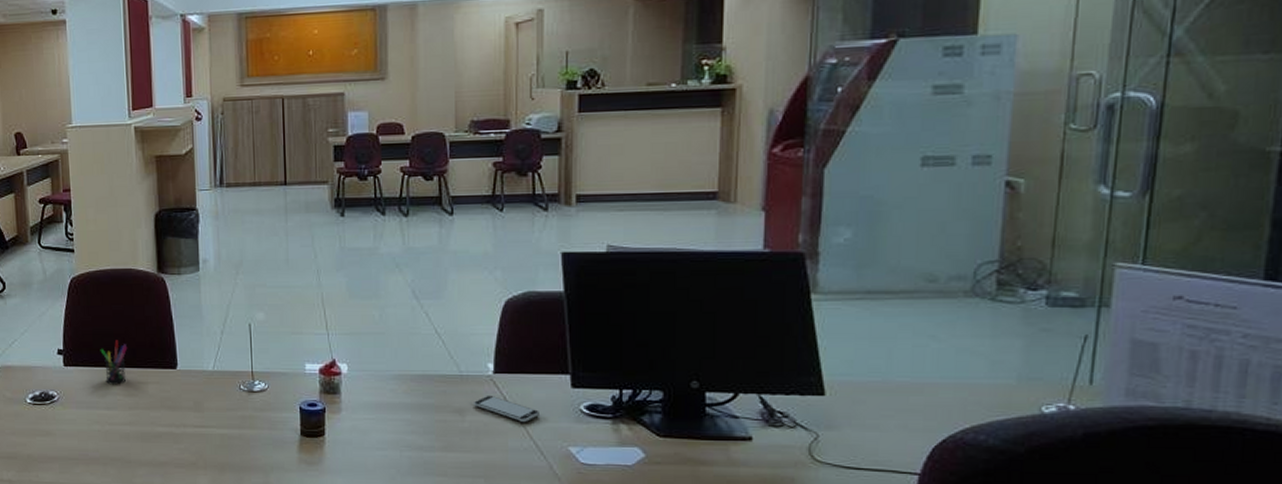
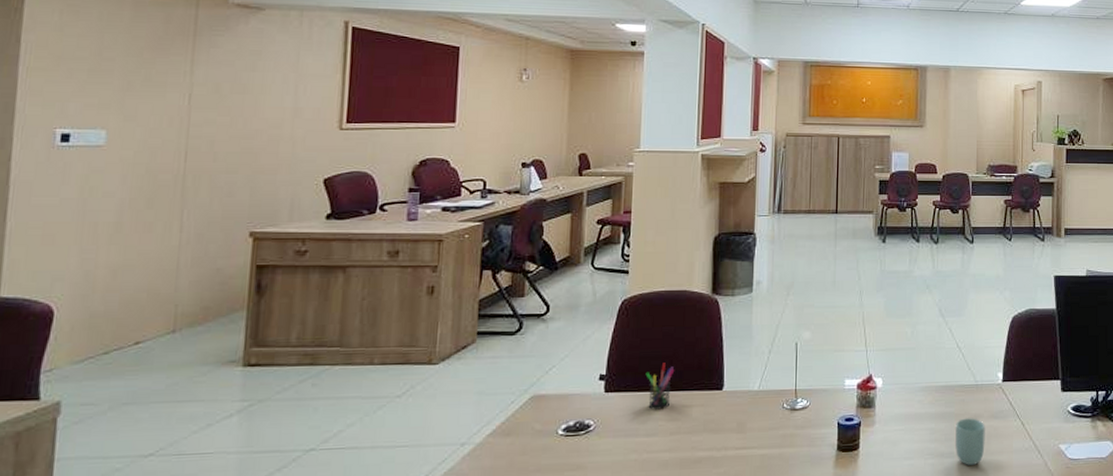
cup: none [436,411,473,461] -> present [955,418,985,465]
smartphone: present [473,396,539,423] -> none [985,402,1037,426]

